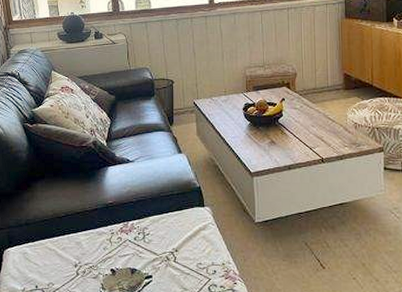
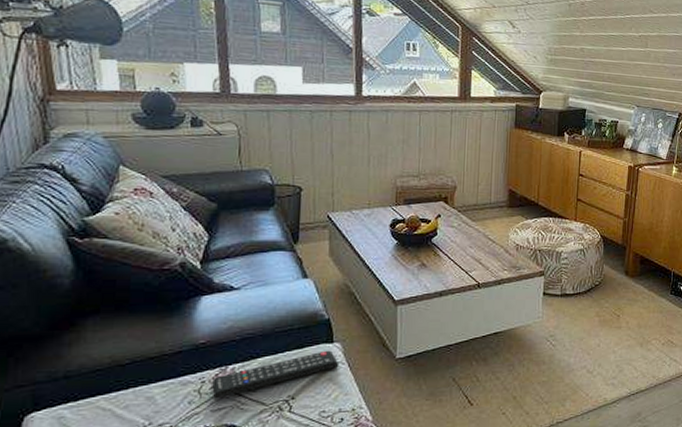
remote control: none [118,213,210,247] -> present [210,350,340,399]

